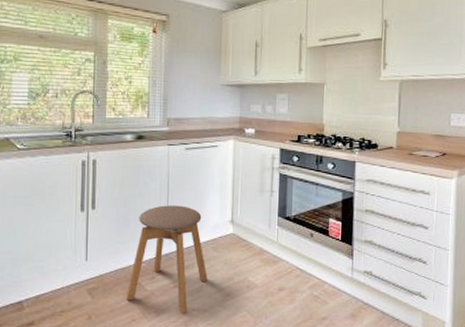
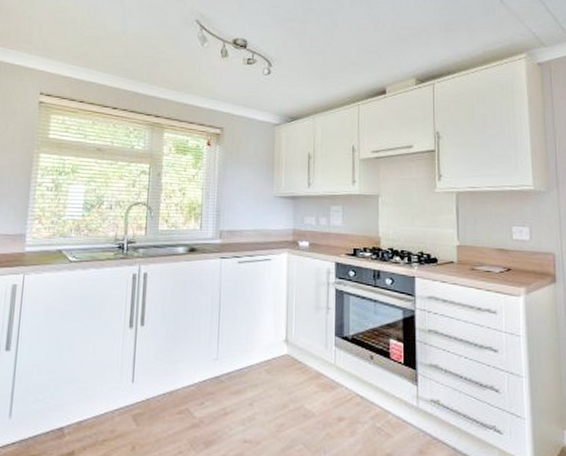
stool: present [126,205,207,314] -> none [173,322,260,446]

